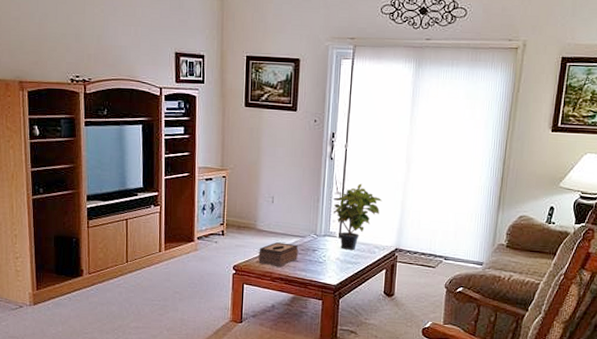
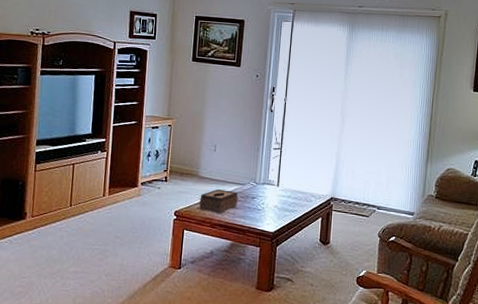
potted plant: present [333,183,382,250] -> none [272,134,319,198]

